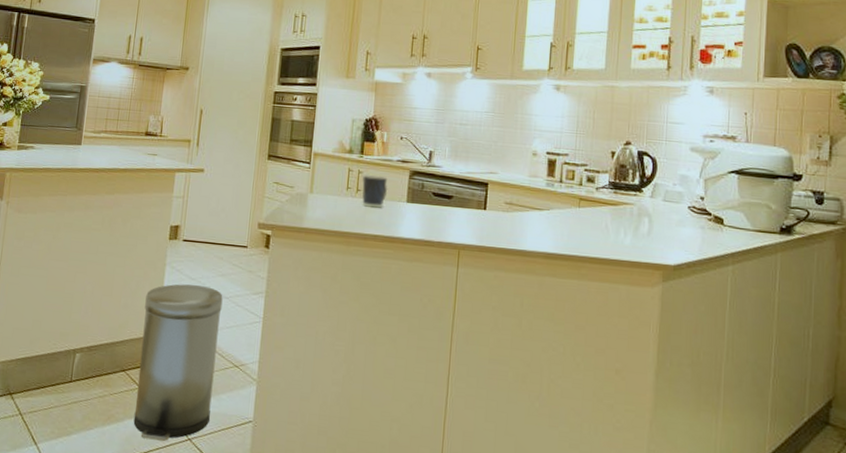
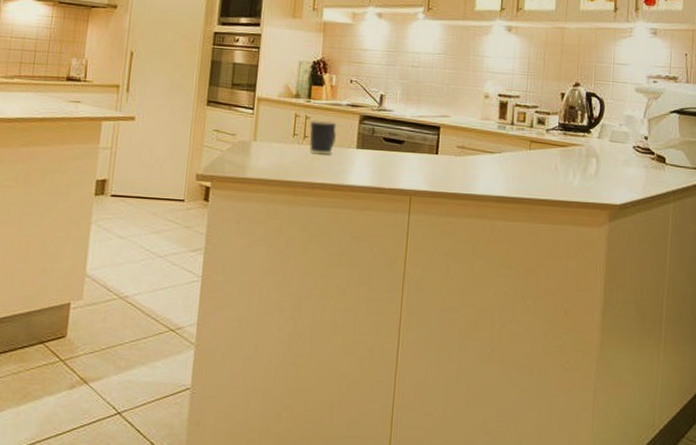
pedal bin: present [133,284,223,441] -> none [53,243,157,417]

